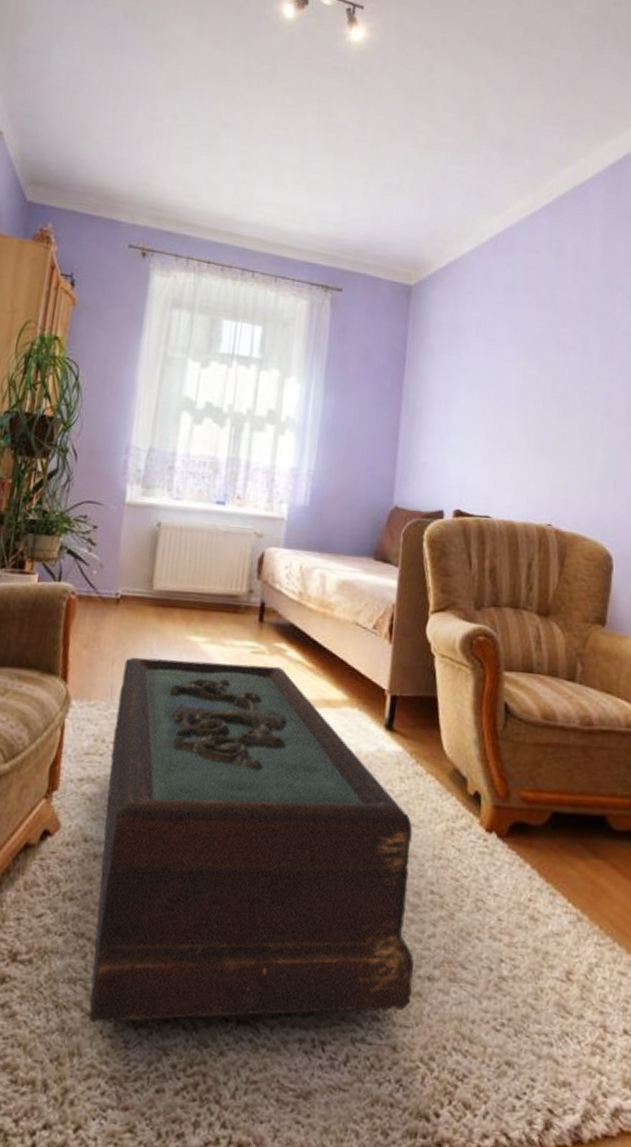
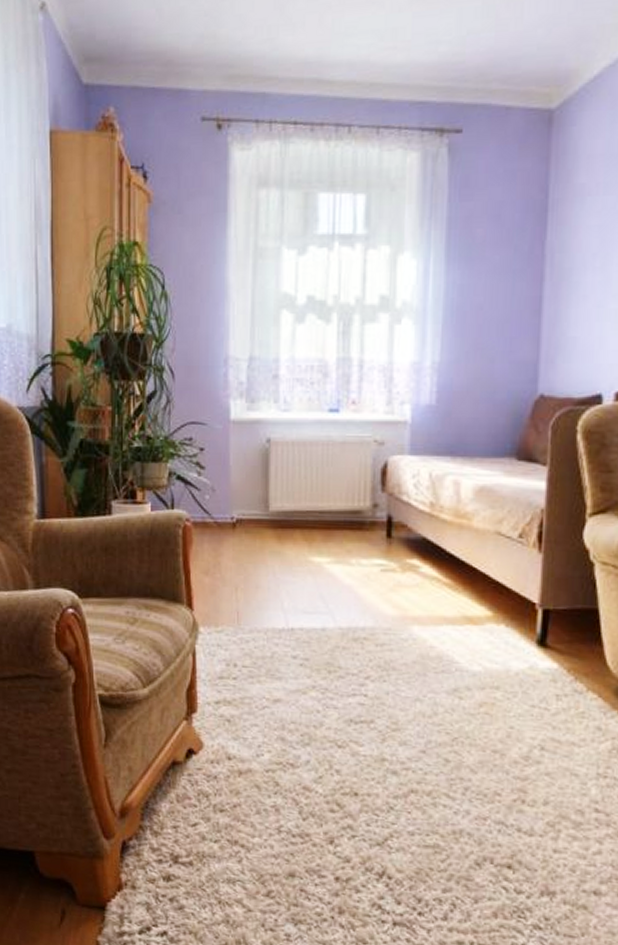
coffee table: present [89,656,415,1024] -> none [244,581,579,921]

